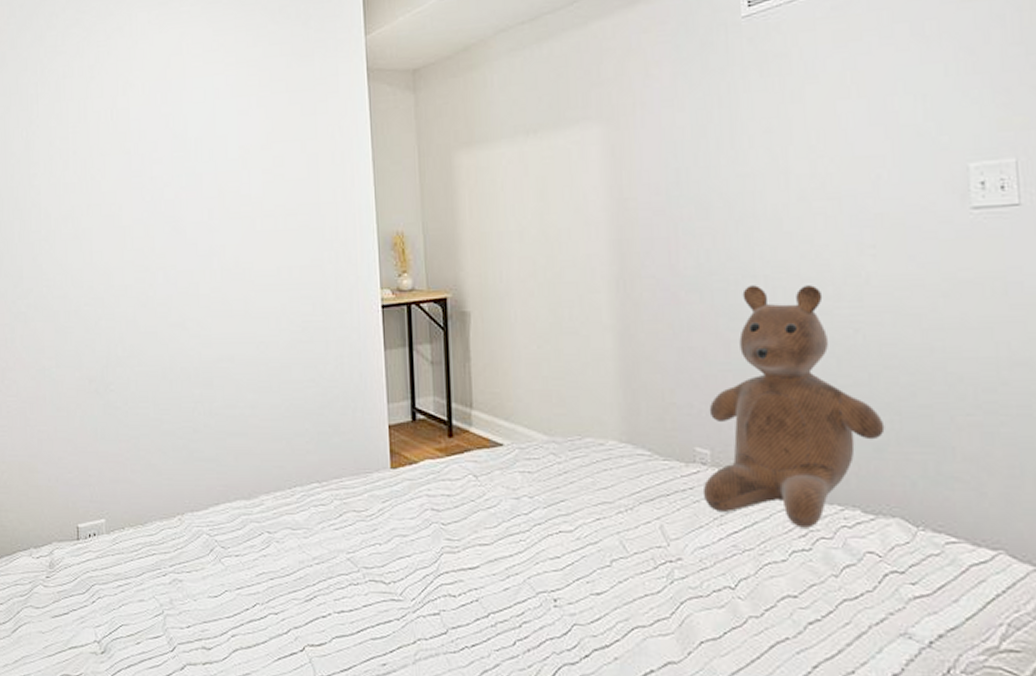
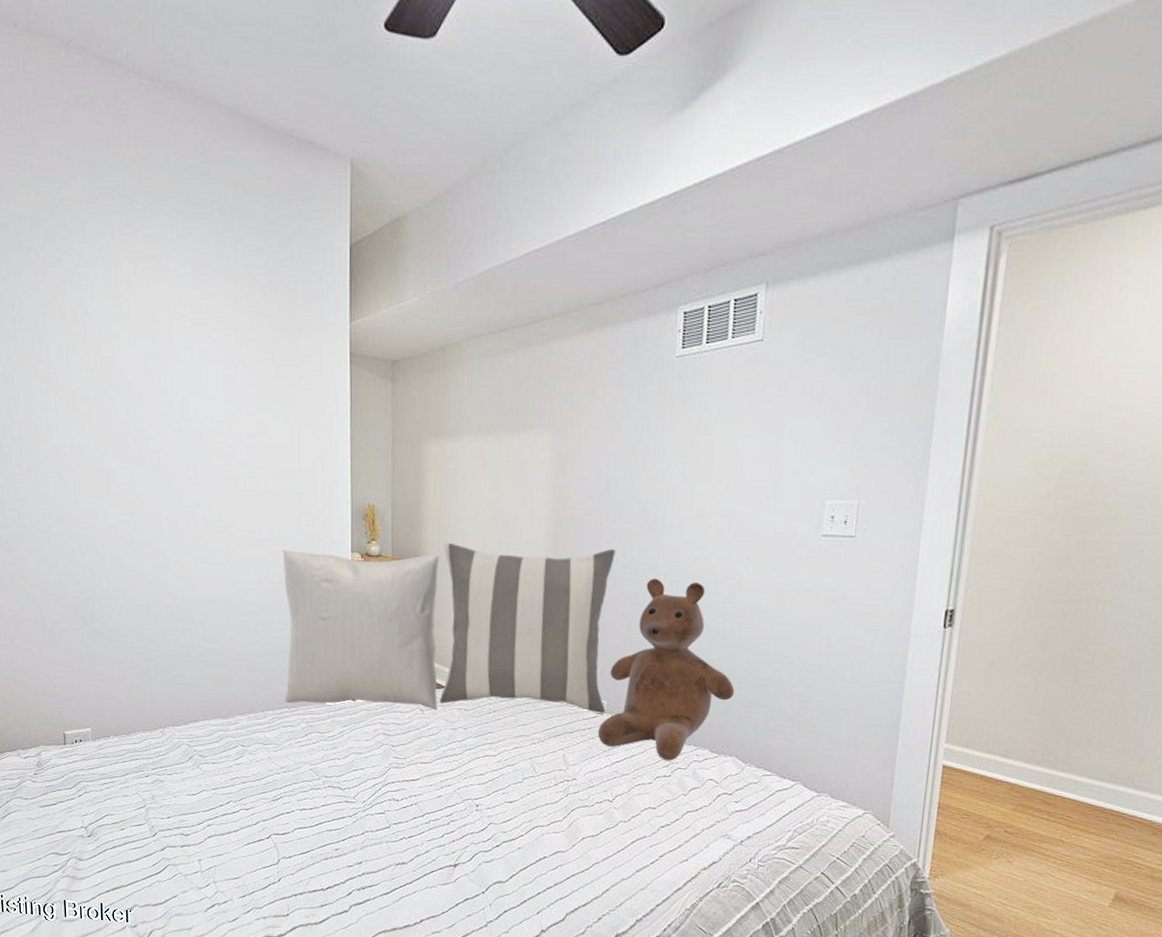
pillow: none [305,283,494,476] -> present [282,549,440,711]
pillow: none [486,254,710,469] -> present [440,542,616,715]

